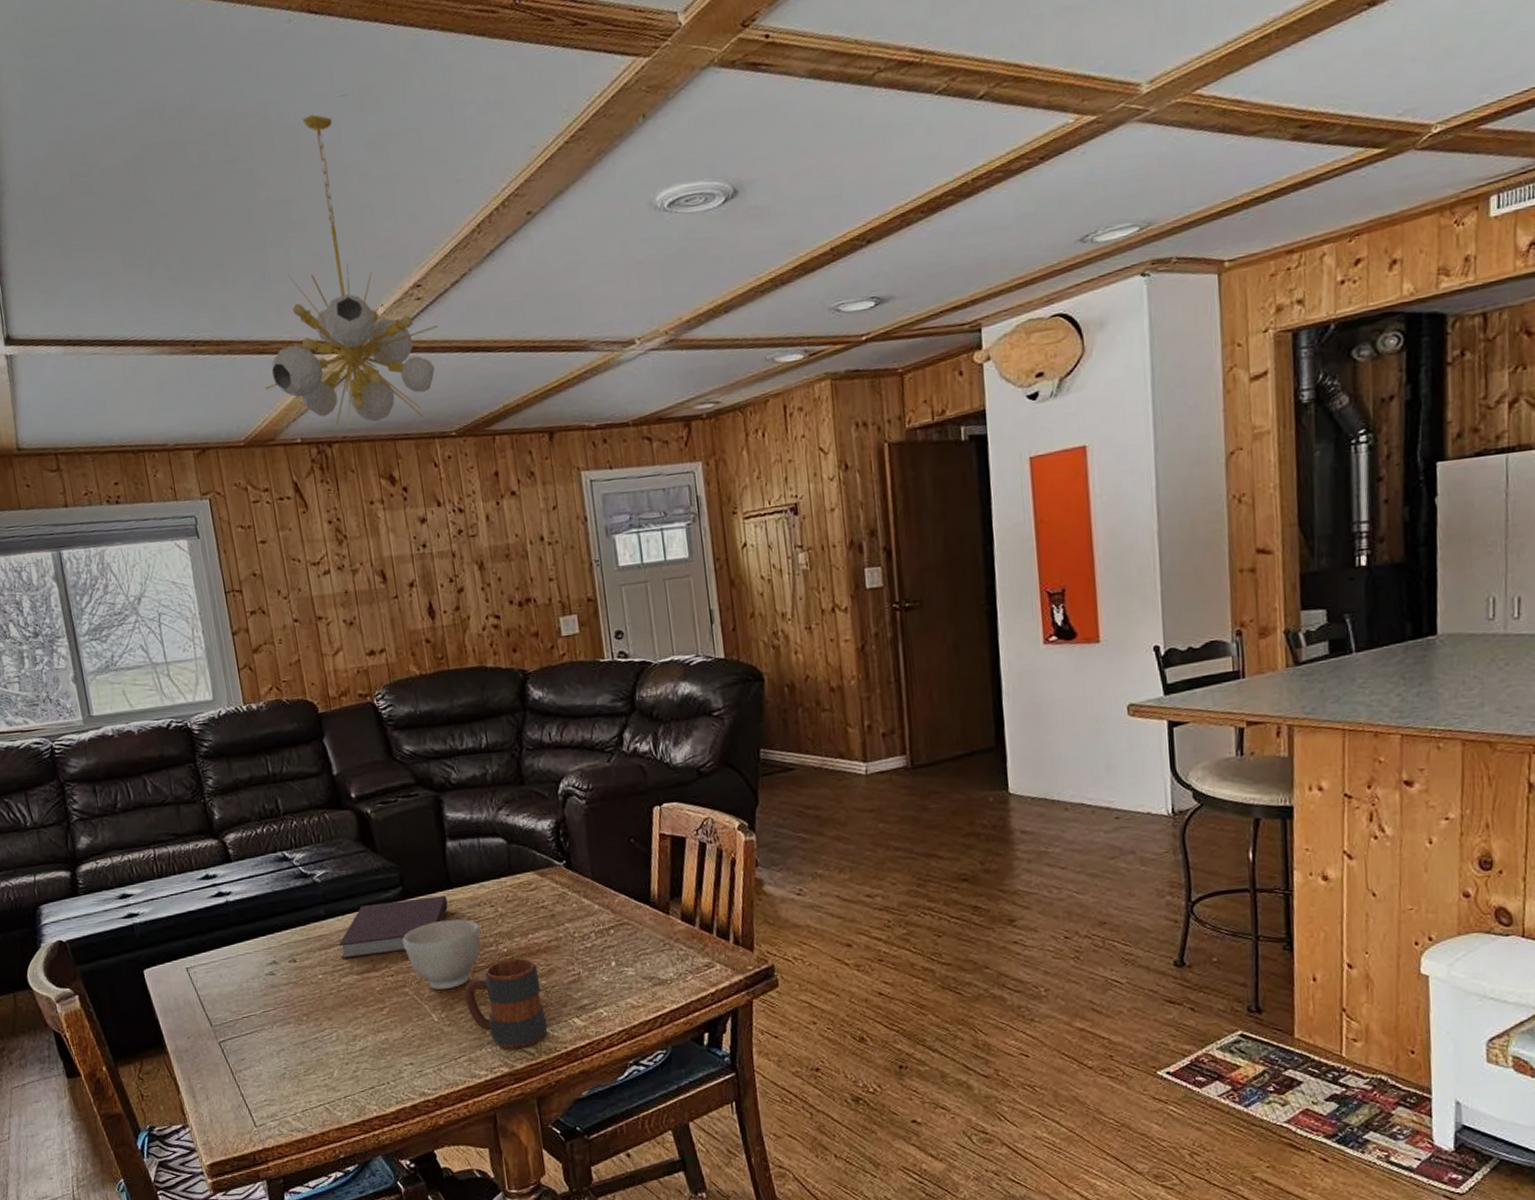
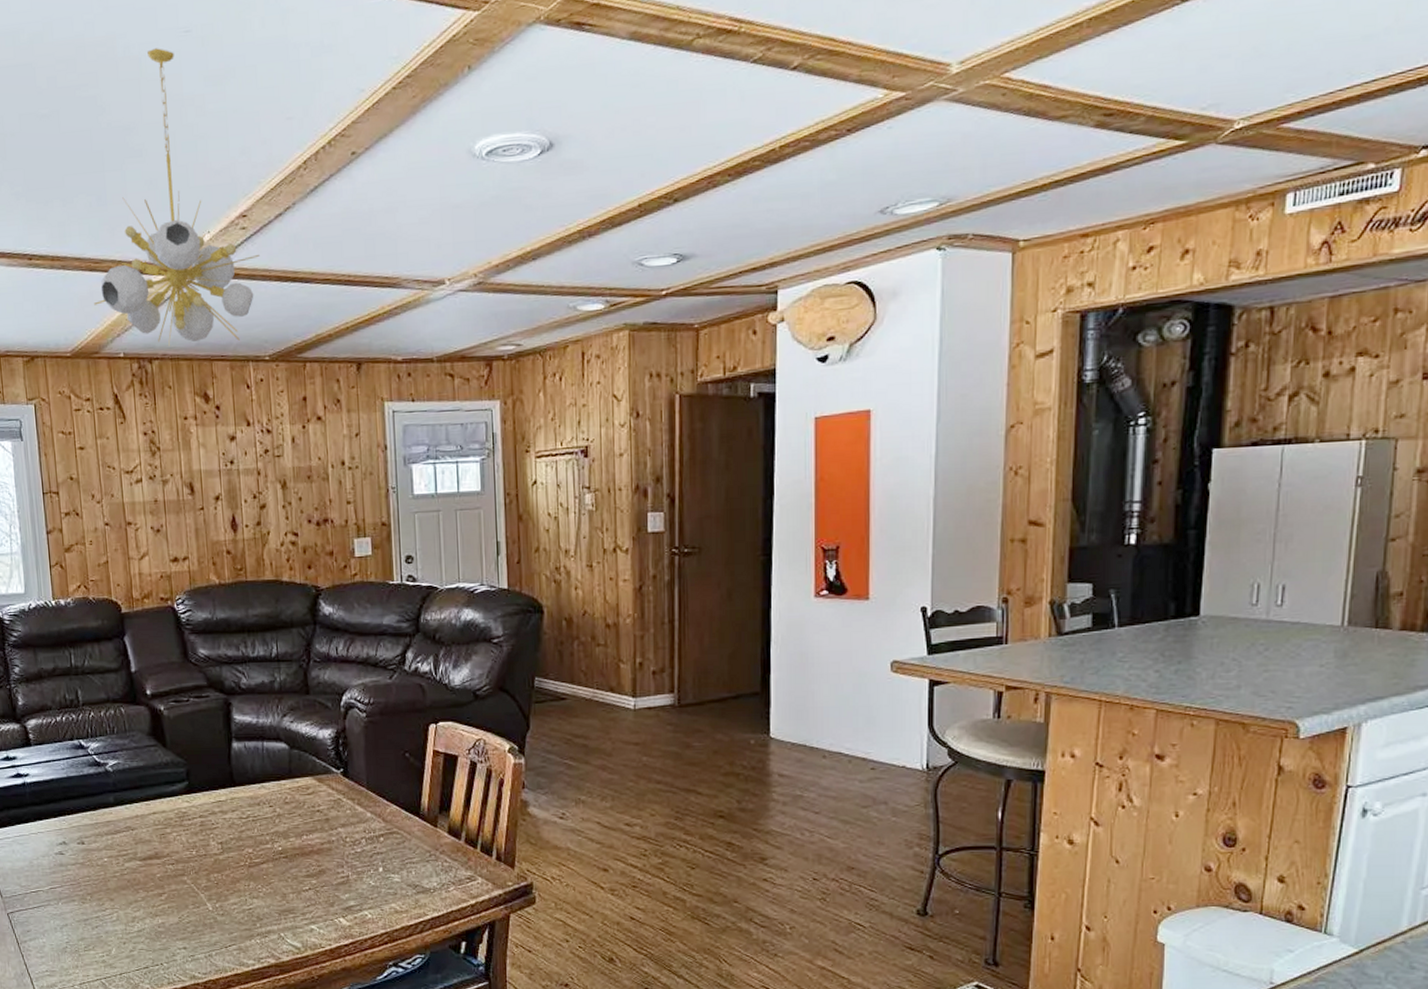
notebook: present [338,895,448,960] -> none [125,793,229,845]
bowl: present [403,919,480,990] -> none [185,816,258,882]
mug: present [464,958,547,1049] -> none [238,857,314,942]

